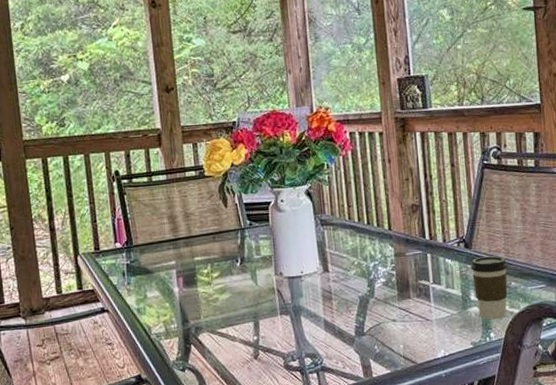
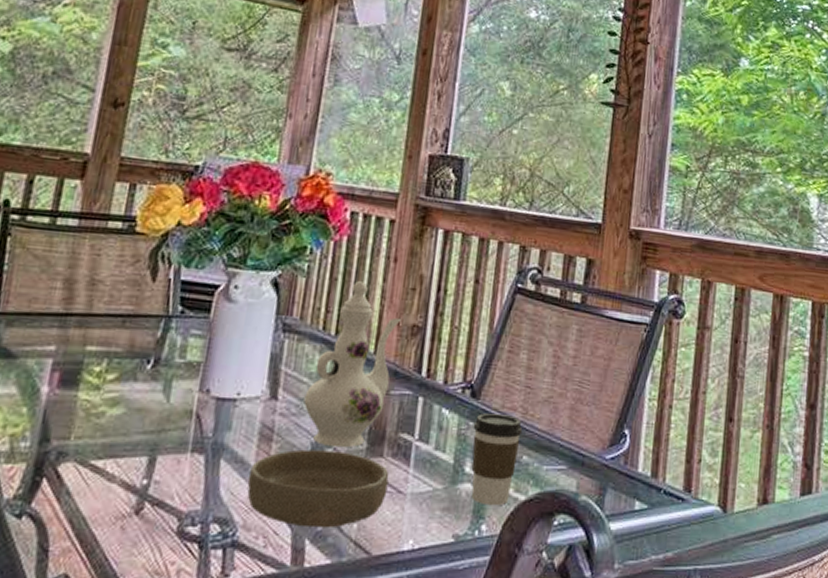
bowl: none [322,299,419,352] -> present [247,449,389,528]
ewer: none [347,181,404,298] -> present [303,281,402,448]

